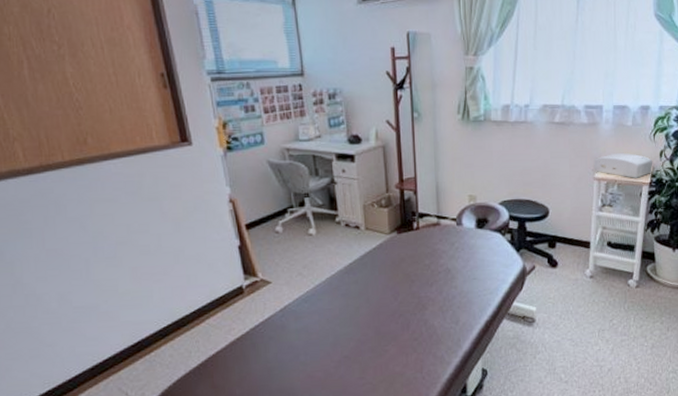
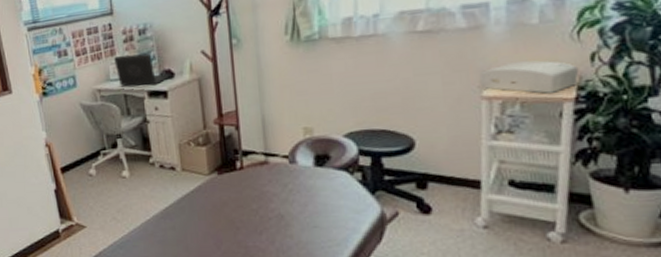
laptop: none [304,117,359,149] -> present [114,53,171,87]

